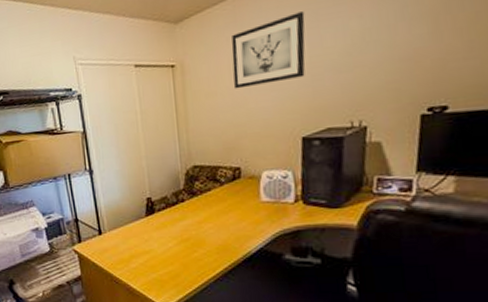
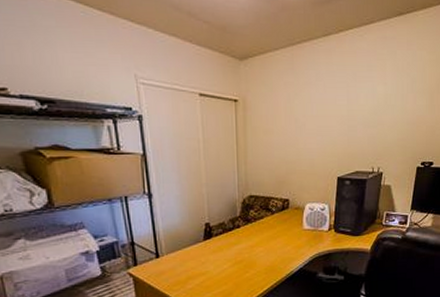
wall art: present [231,11,305,89] -> none [288,71,347,130]

